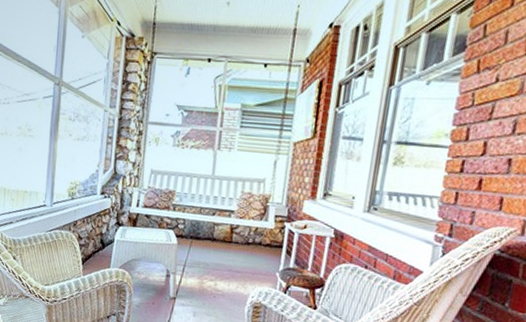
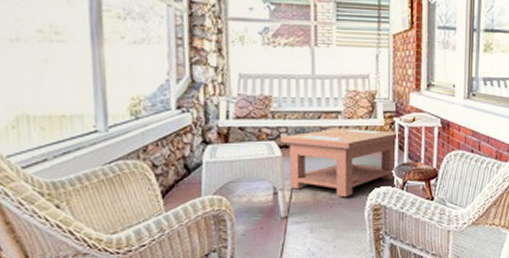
coffee table: none [178,226,293,291] -> present [280,127,403,198]

